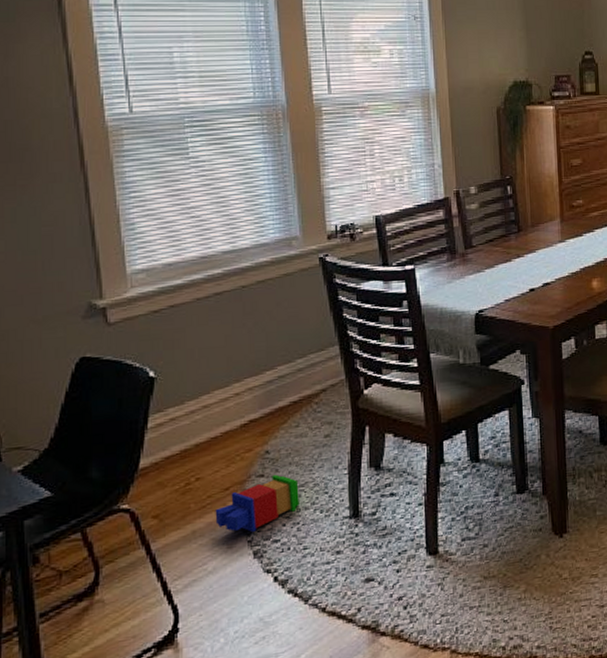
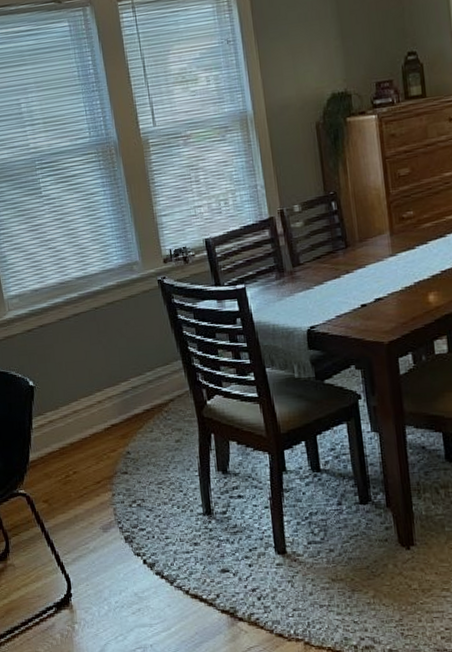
stacking toy: present [215,474,299,533] -> none [91,472,159,521]

